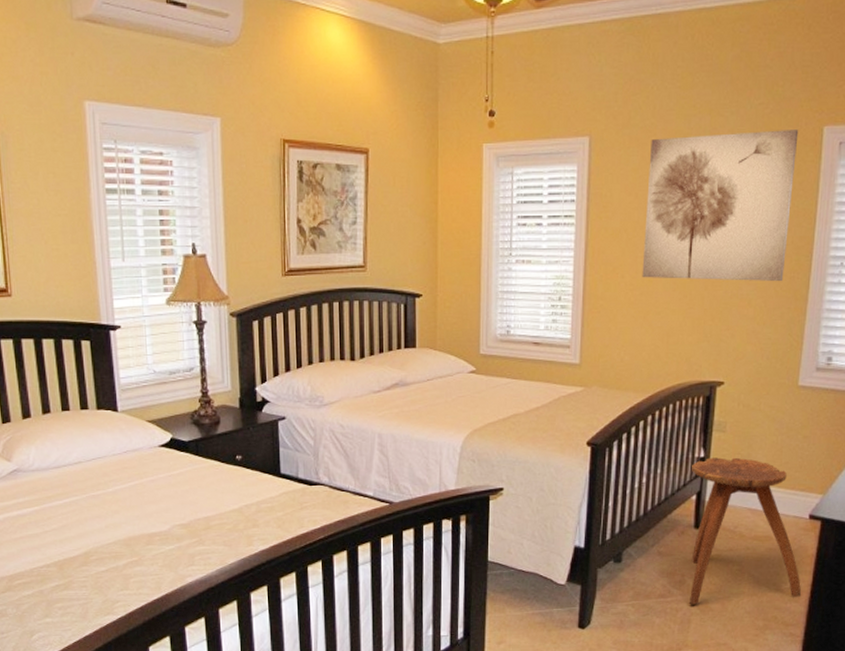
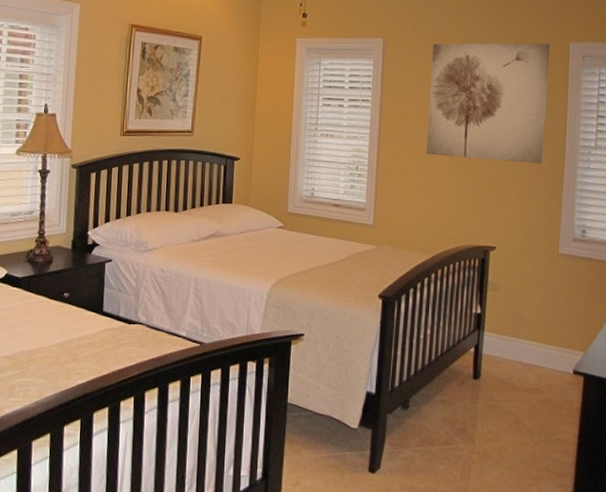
stool: present [690,457,802,605] -> none [470,314,570,453]

